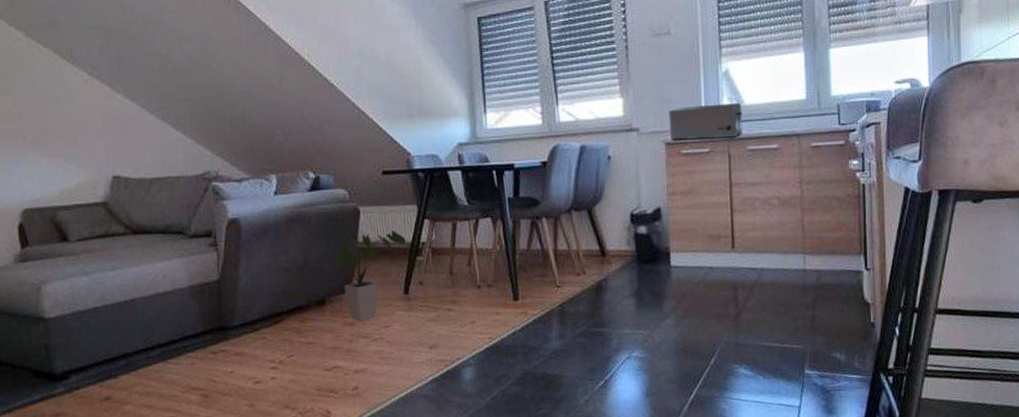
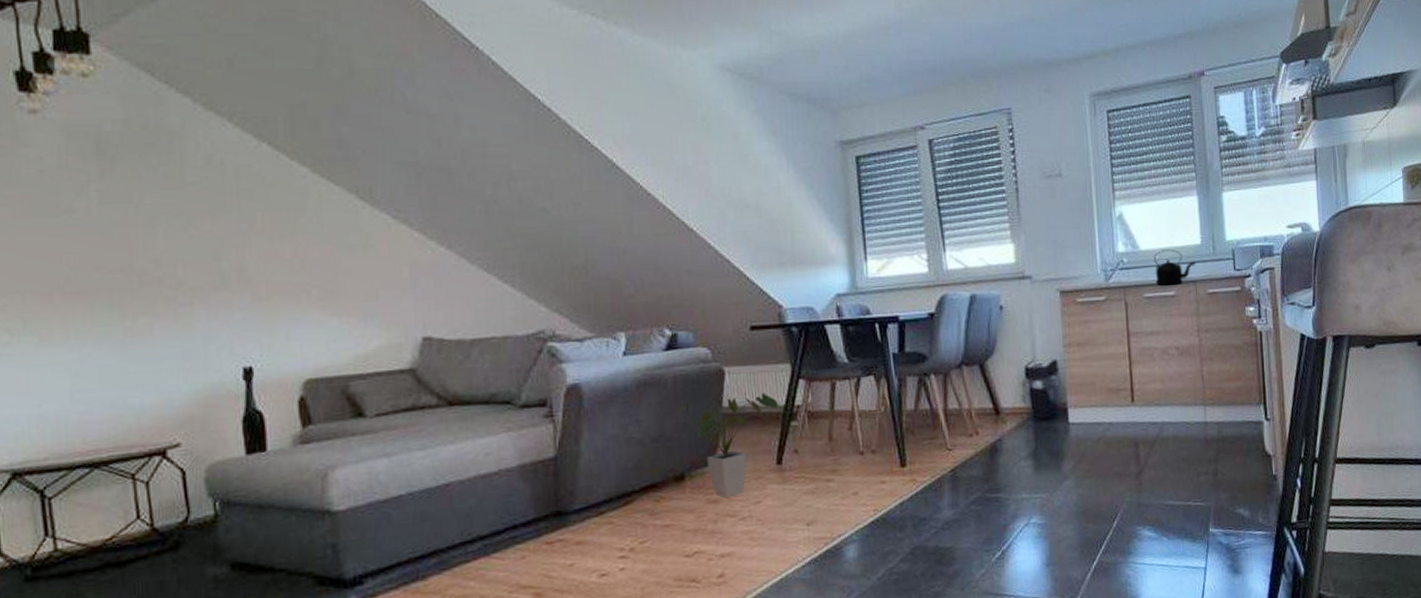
toaster: present [669,103,743,142] -> none [1062,248,1138,290]
kettle: none [757,104,800,139] -> present [1153,249,1196,286]

